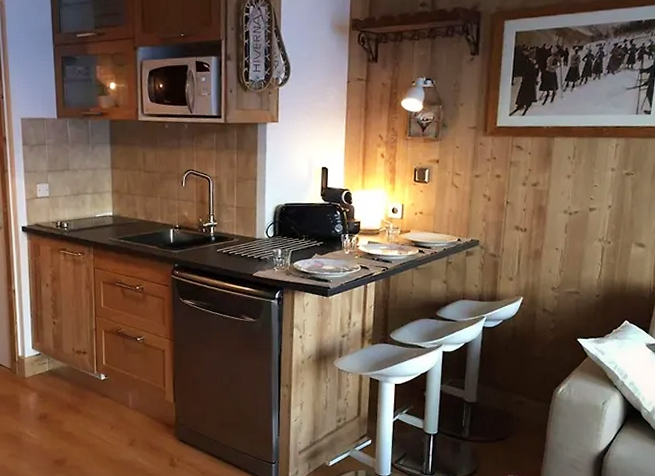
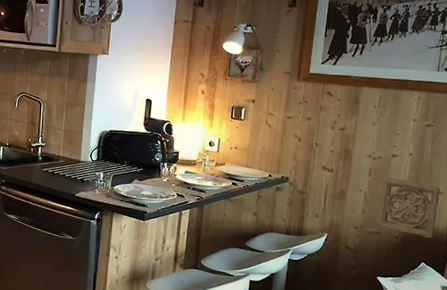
wall ornament: none [576,232,642,295] -> present [378,177,440,238]

